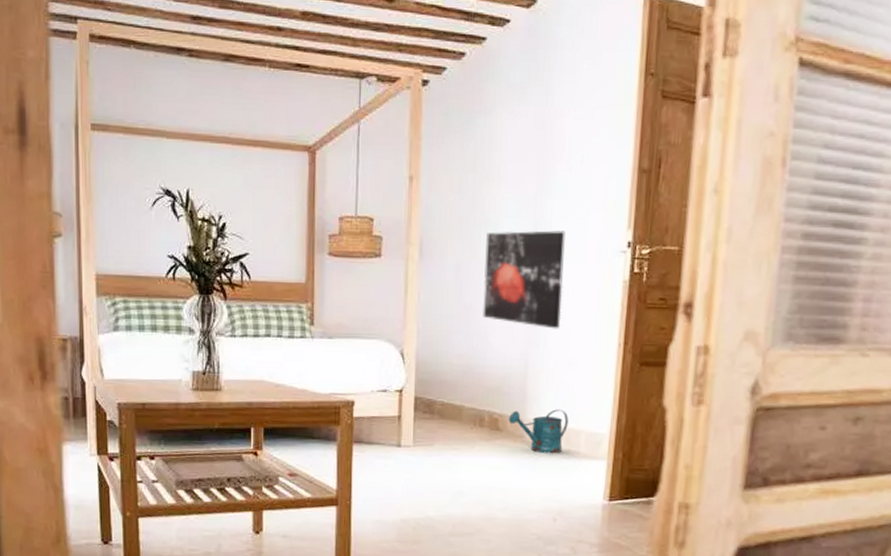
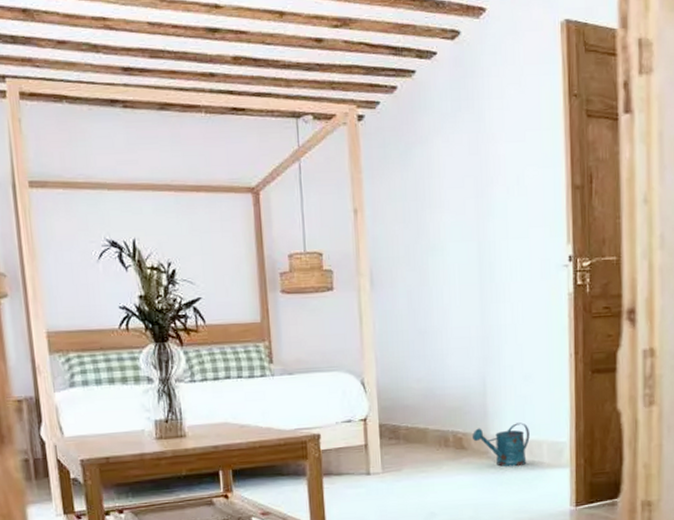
wall art: present [482,230,565,329] -> none [434,250,514,346]

